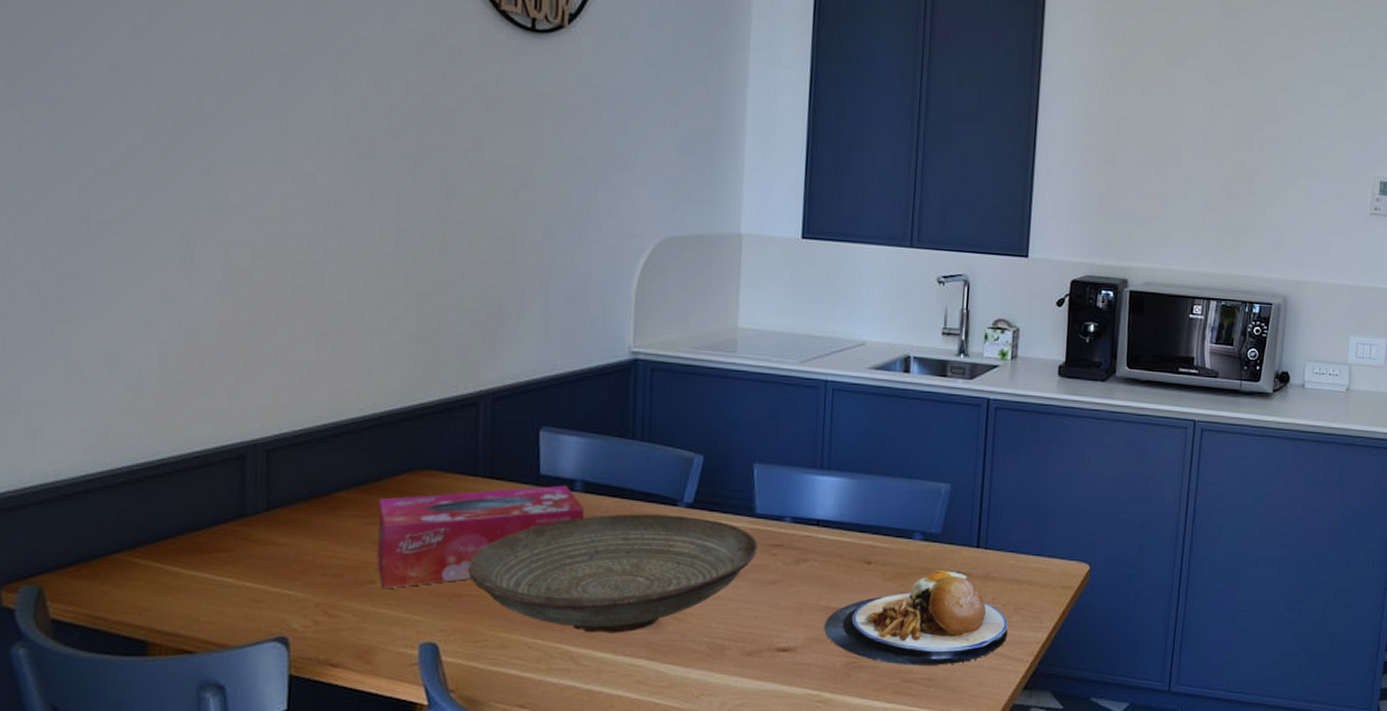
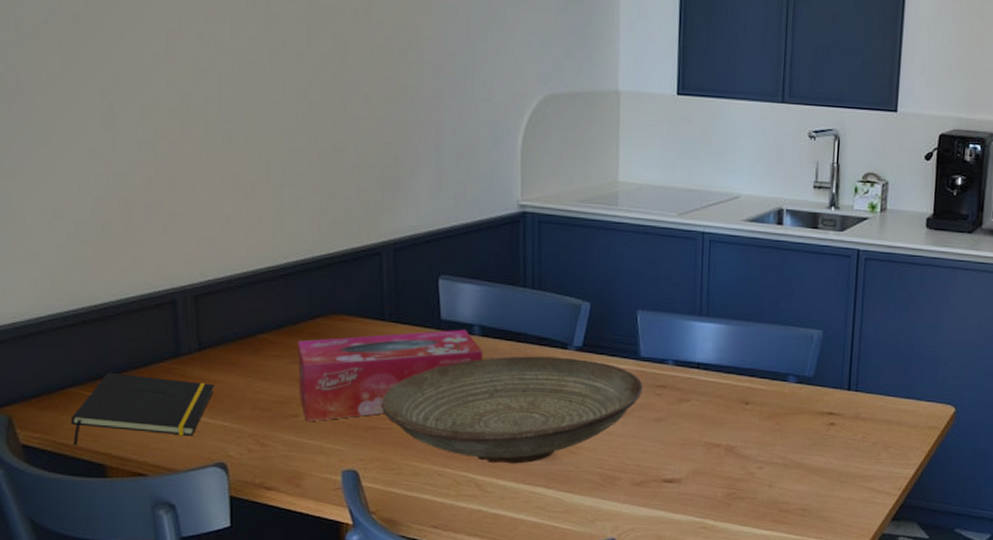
notepad: none [112,535,282,620] -> present [71,372,215,446]
plate: present [824,571,1008,665] -> none [706,411,878,497]

